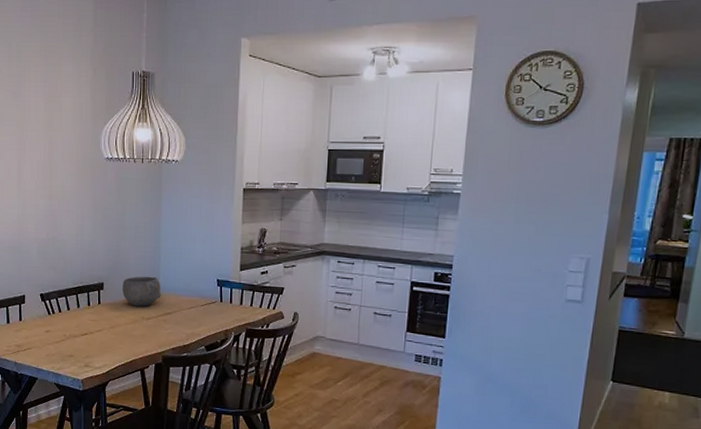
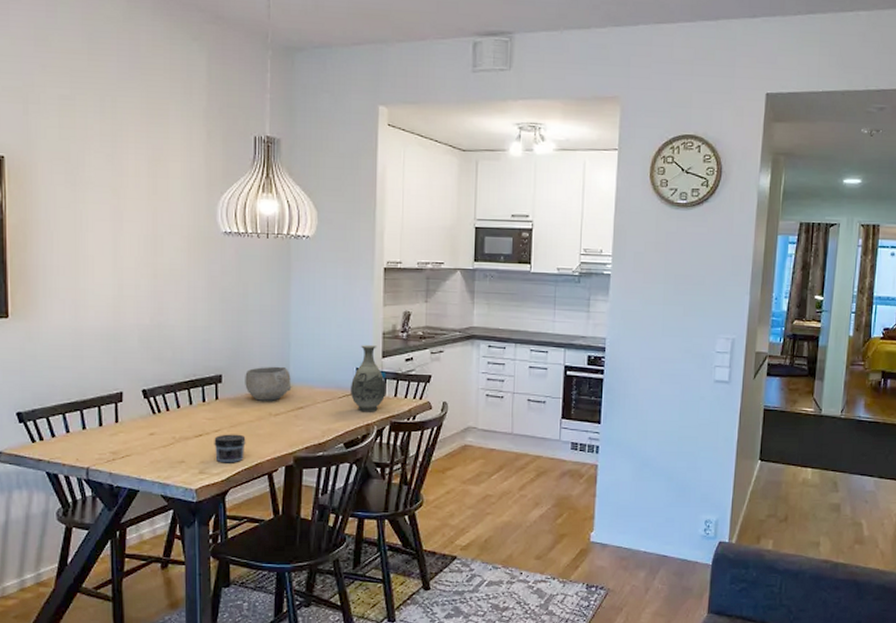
jar: none [97,334,123,359] -> present [214,434,246,463]
vase: none [211,259,243,320] -> present [350,345,386,412]

